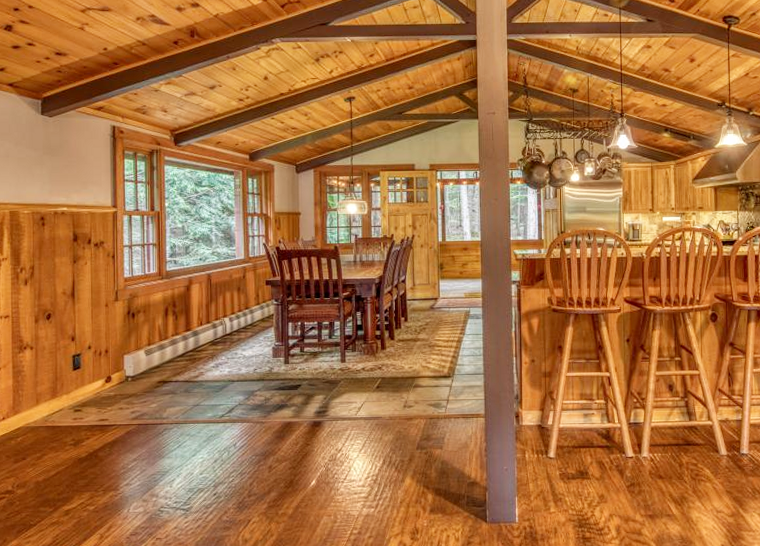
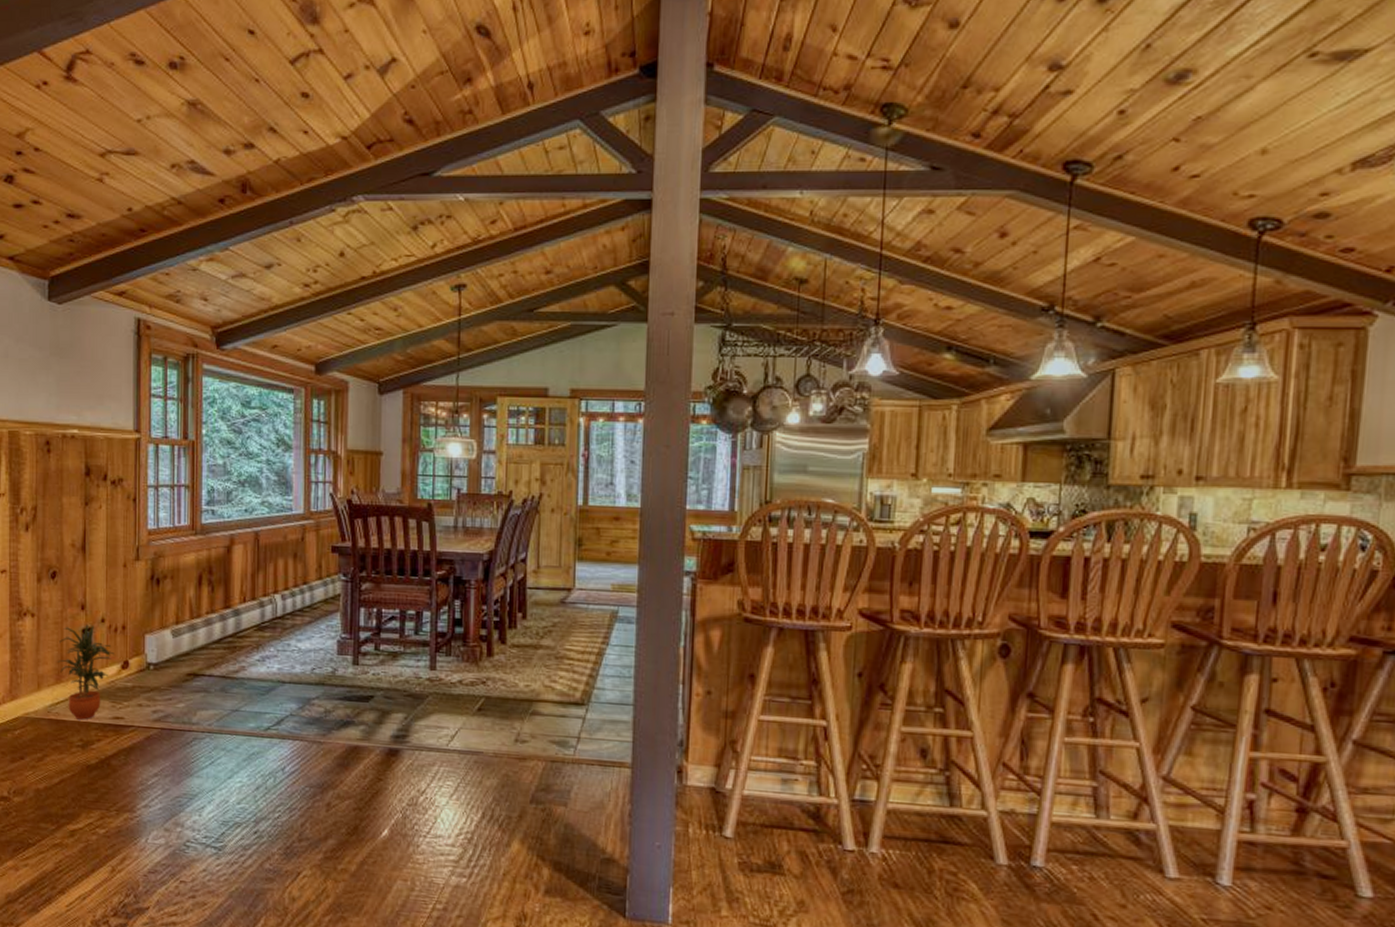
potted plant: none [52,351,99,424] -> present [57,624,114,720]

